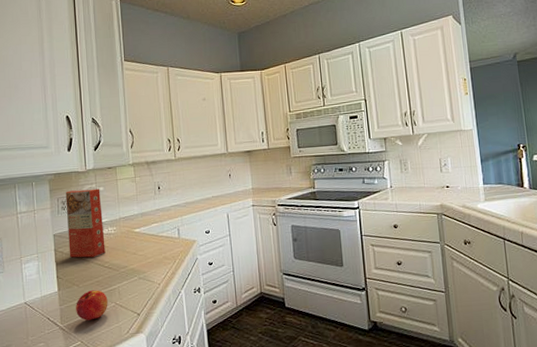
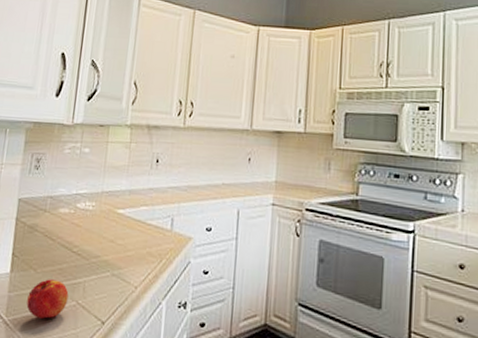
macaroni box: present [65,188,106,258] -> none [32,146,85,237]

